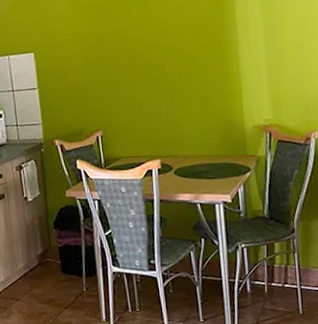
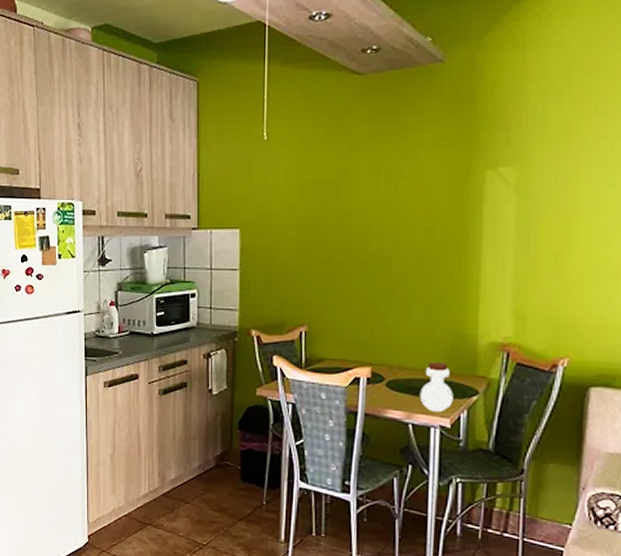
jar: none [203,147,231,191] -> present [419,362,454,413]

